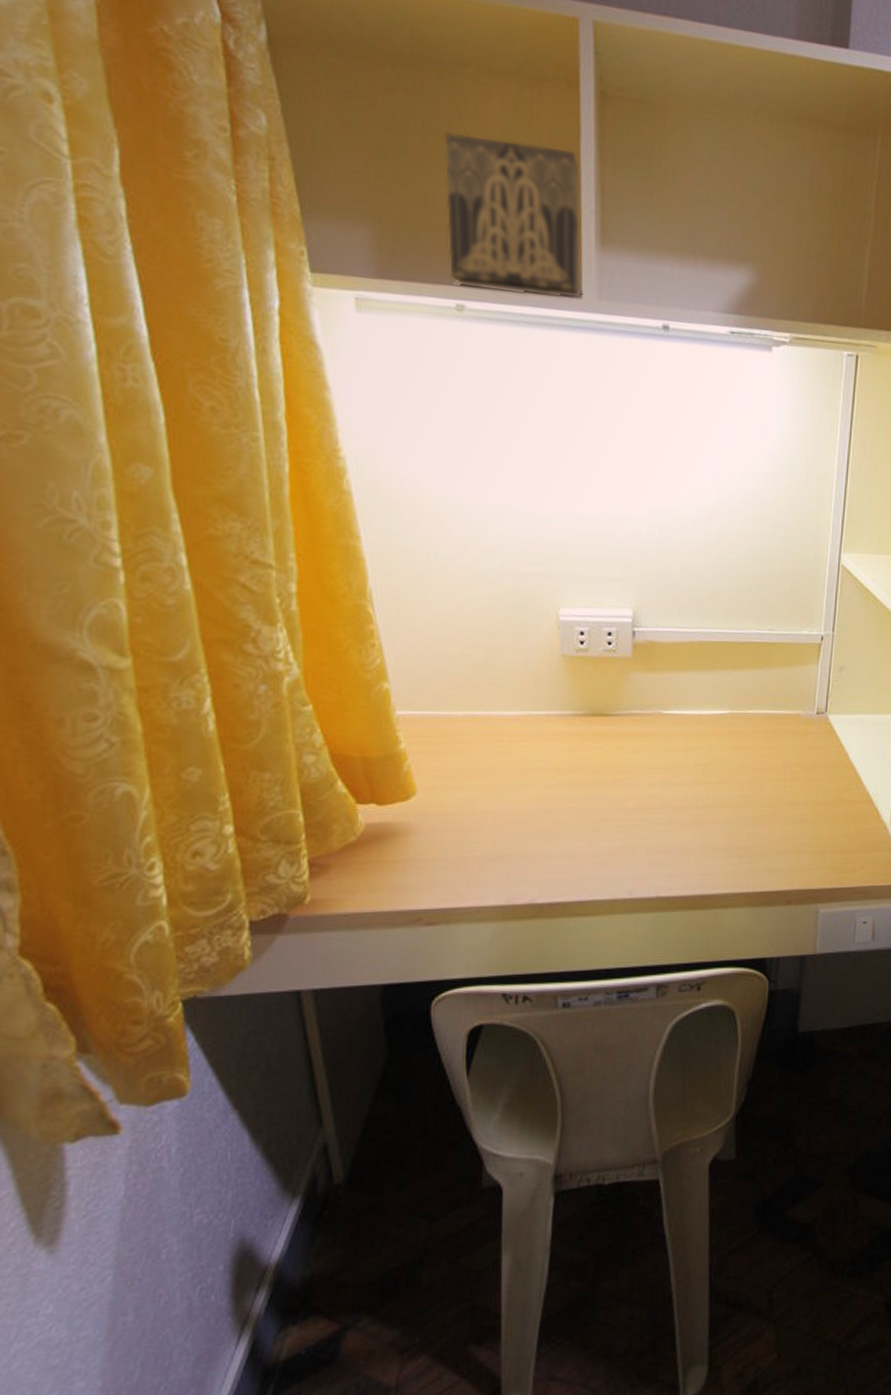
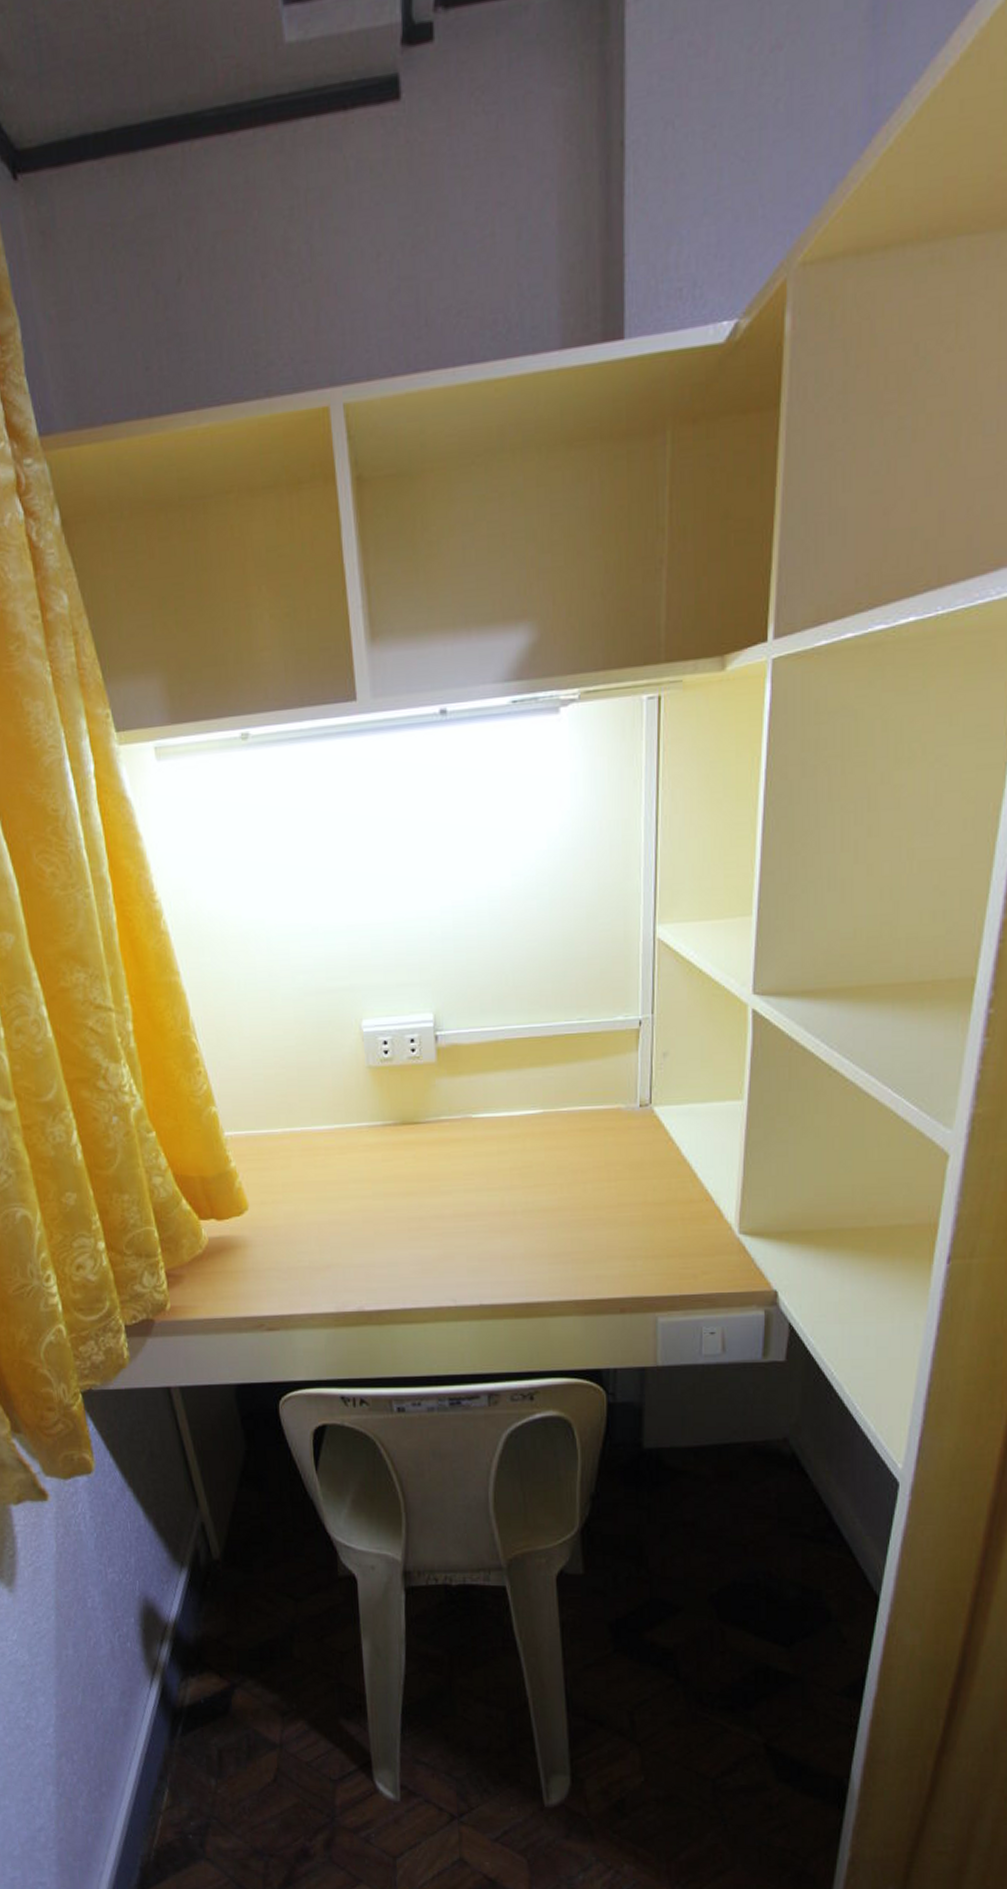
decorative box: present [444,133,581,298] -> none [216,550,355,714]

